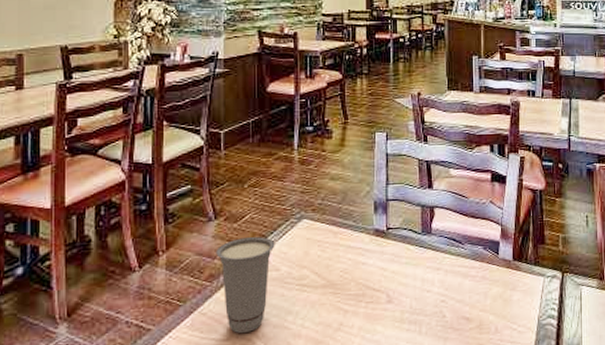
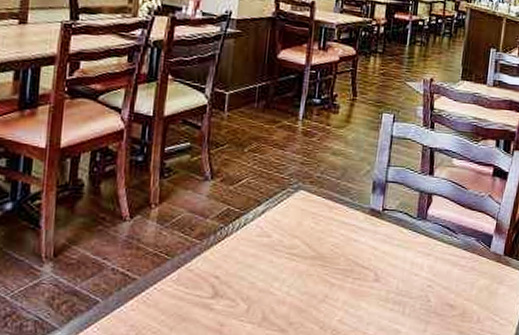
cup: present [216,236,275,333] -> none [209,200,270,293]

